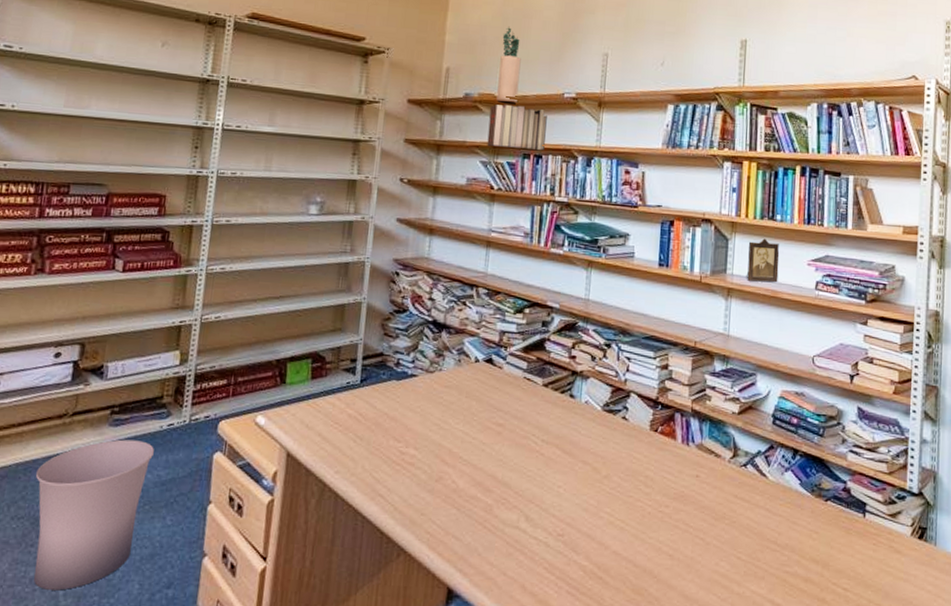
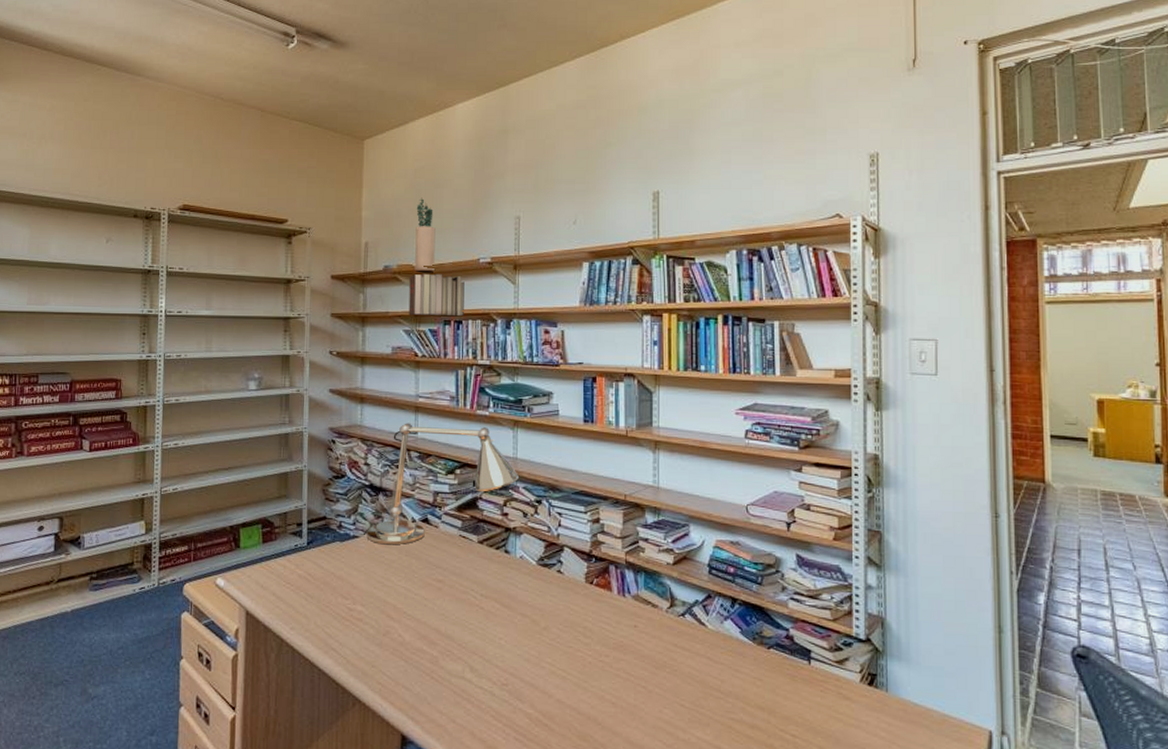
waste bin: present [34,439,154,591] -> none [32,602,130,737]
desk lamp: none [423,257,590,386] -> present [364,423,520,545]
photo frame: present [746,238,780,283] -> none [673,390,706,434]

